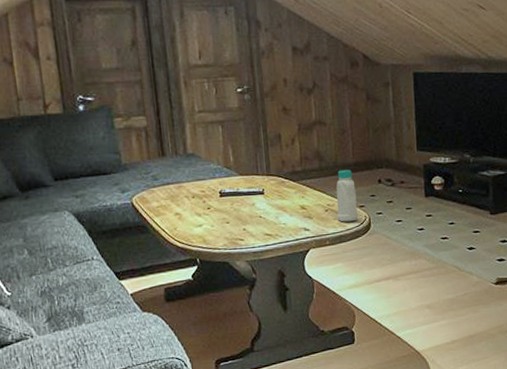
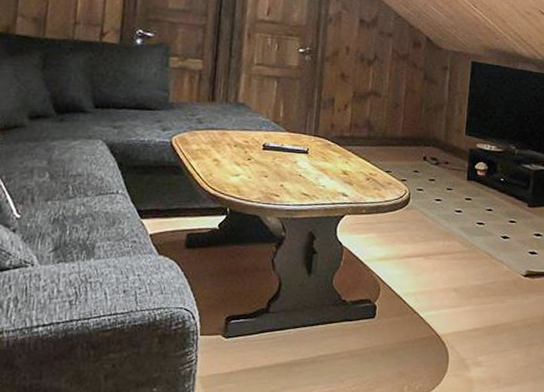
bottle: present [336,169,359,222] -> none [377,142,401,194]

